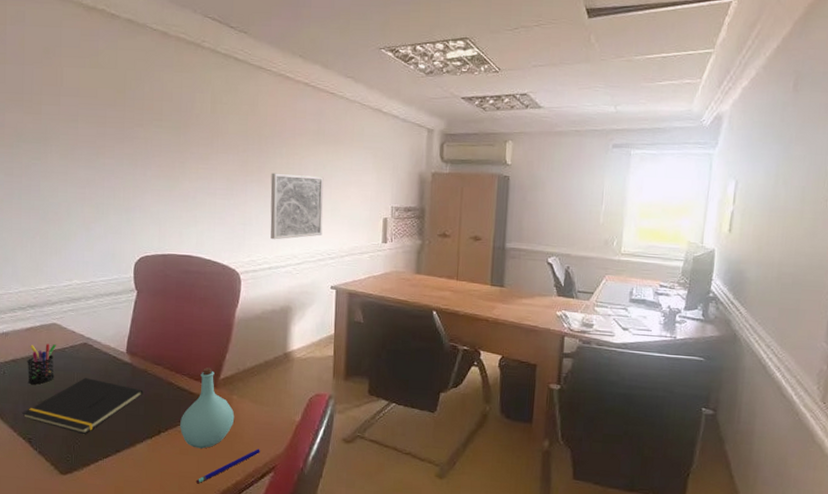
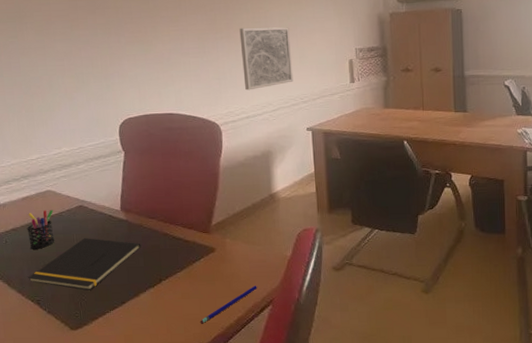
bottle: present [180,367,235,449] -> none [179,216,230,291]

